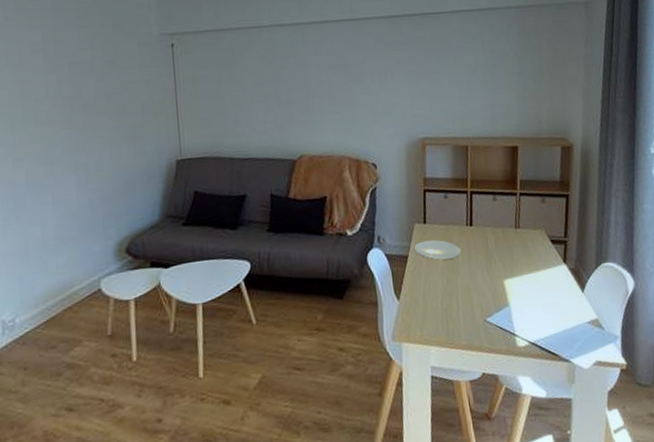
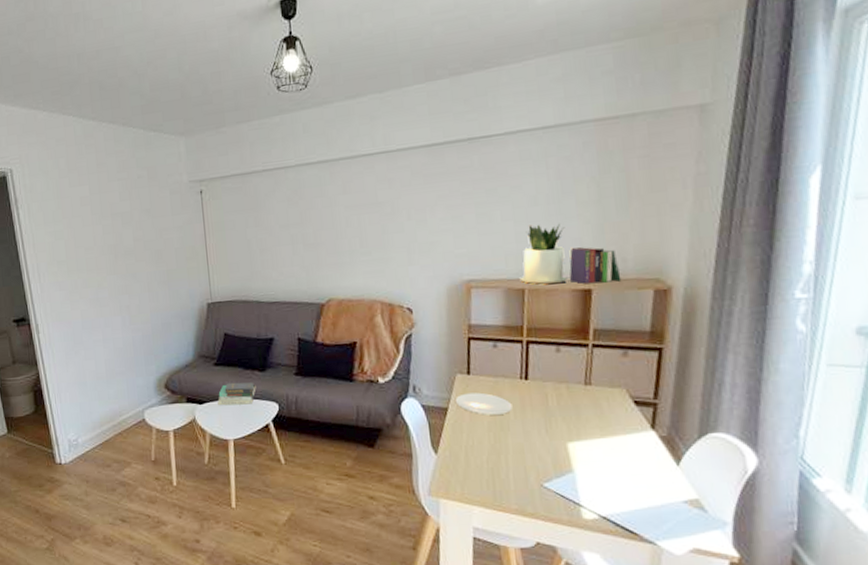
books: none [185,241,228,268] -> present [217,382,256,406]
planter: none [464,90,500,142] -> present [519,223,567,285]
books: none [501,111,539,142] -> present [569,247,622,284]

